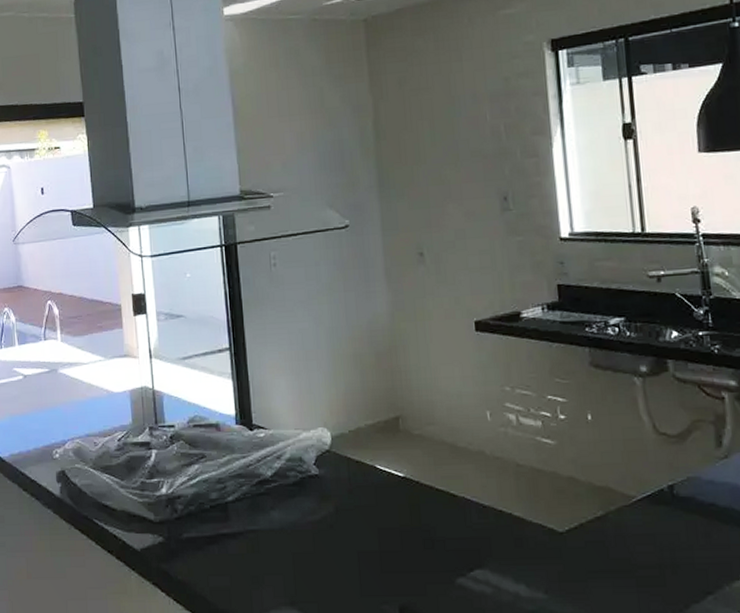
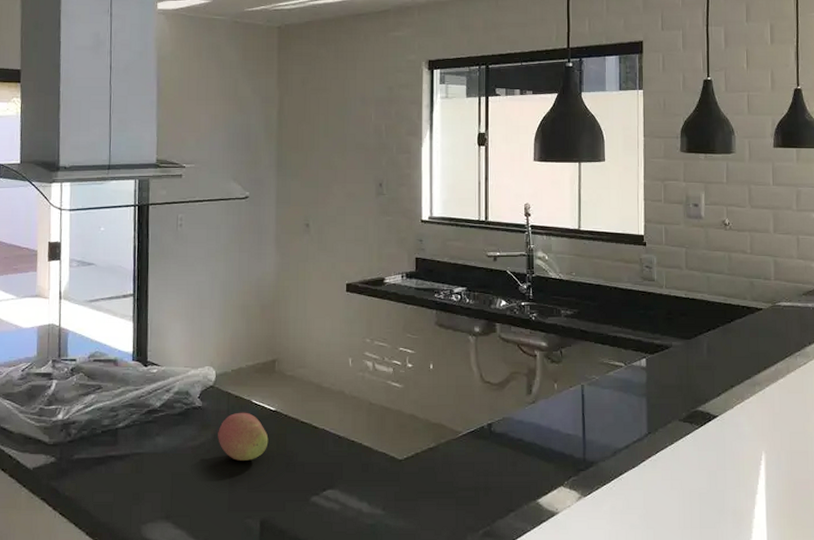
fruit: none [340,479,400,537] -> present [218,412,269,461]

